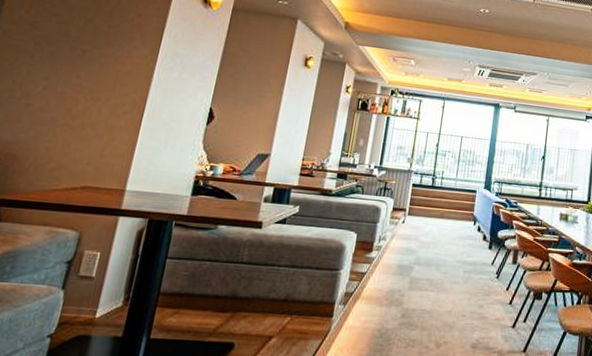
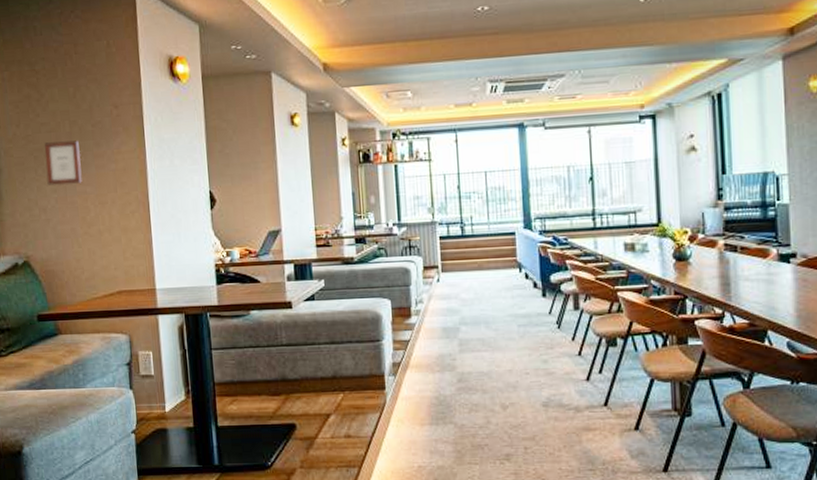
picture frame: none [40,32,90,77] -> present [44,140,82,185]

